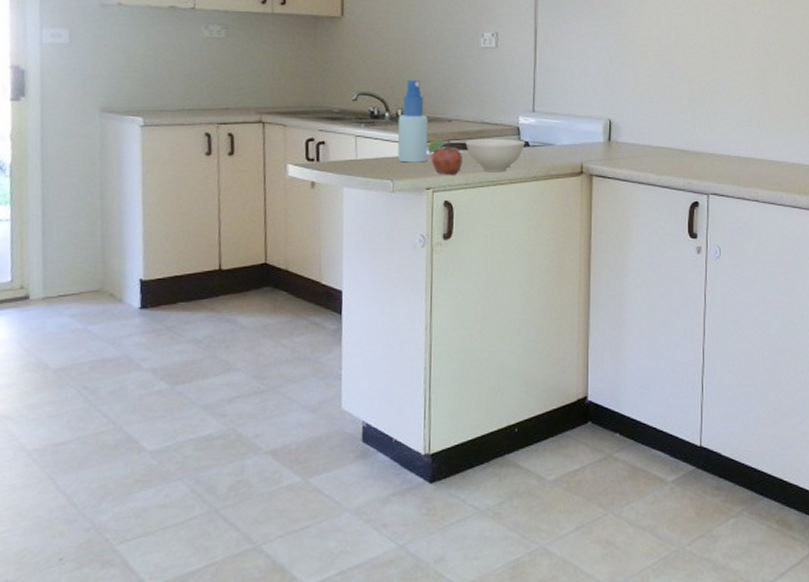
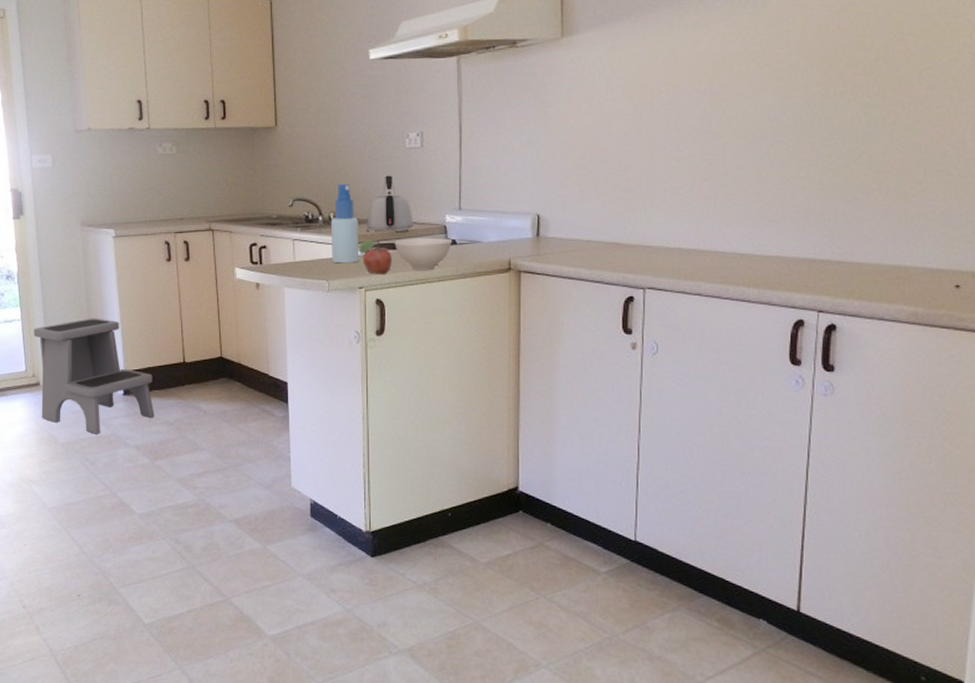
step stool: none [26,218,180,356] -> present [34,318,155,434]
kettle: none [436,74,486,133] -> present [366,175,414,233]

